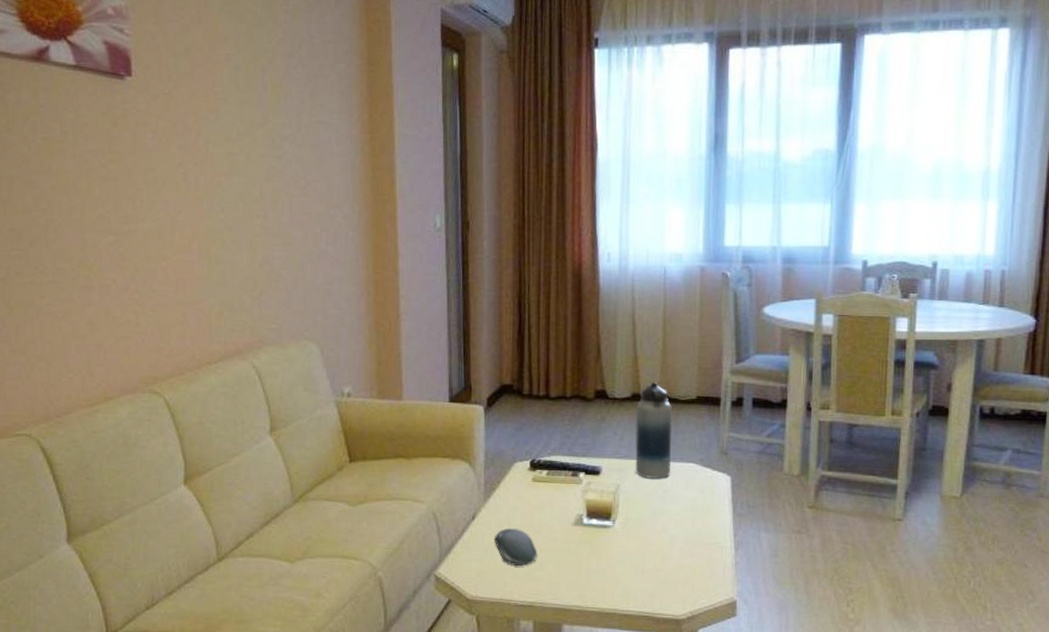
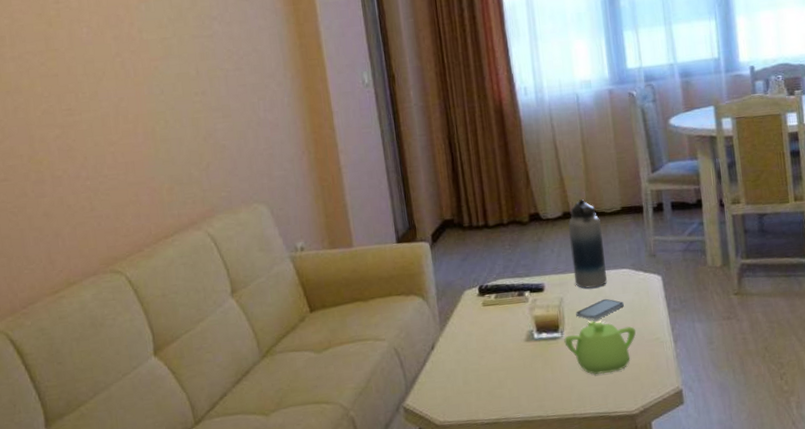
oval tray: present [495,529,538,567] -> none [454,352,497,387]
teapot: none [615,514,695,572] -> present [564,321,636,375]
smartphone: none [631,492,686,513] -> present [576,298,625,320]

